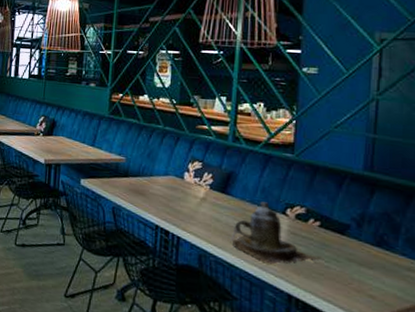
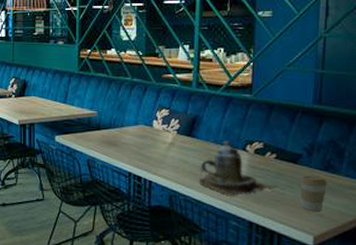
coffee cup: none [347,249,380,292] -> present [300,175,327,211]

